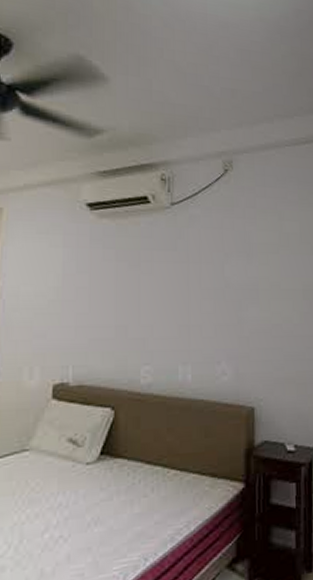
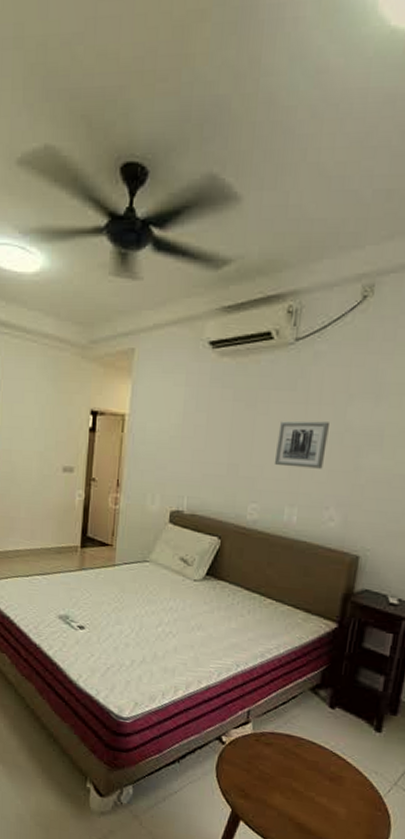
wall art: none [163,279,211,325] -> present [274,421,329,469]

